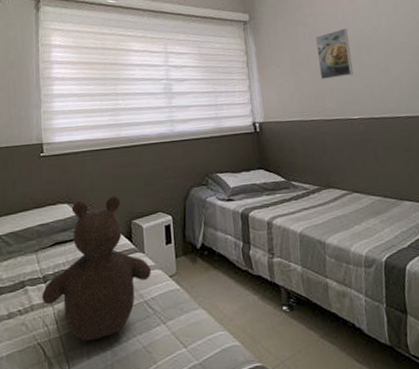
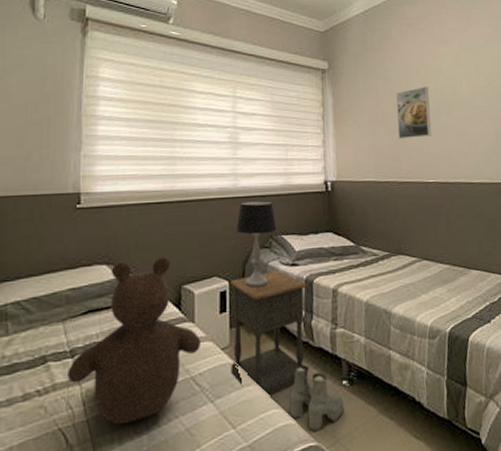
nightstand: none [173,206,245,321] -> present [230,271,307,399]
table lamp: none [175,143,212,221] -> present [236,201,277,288]
boots: none [233,291,286,354] -> present [289,364,344,432]

